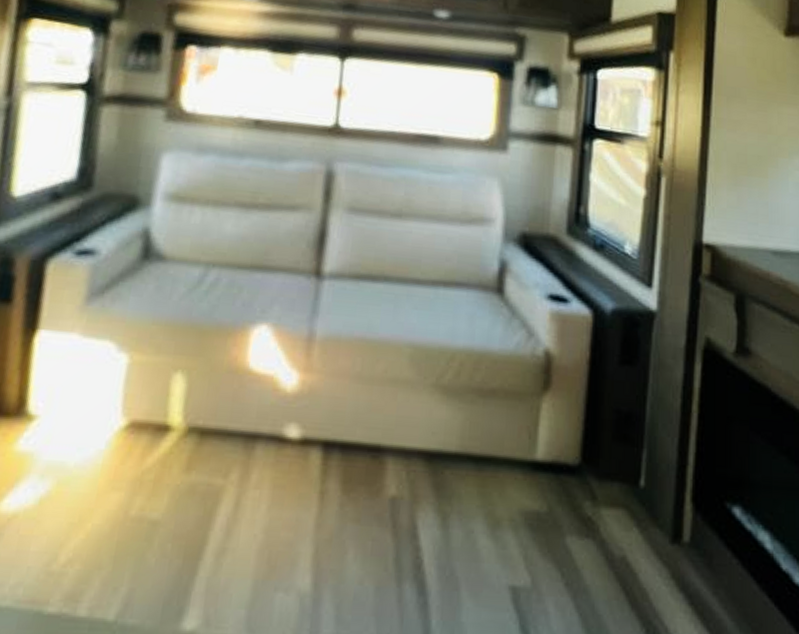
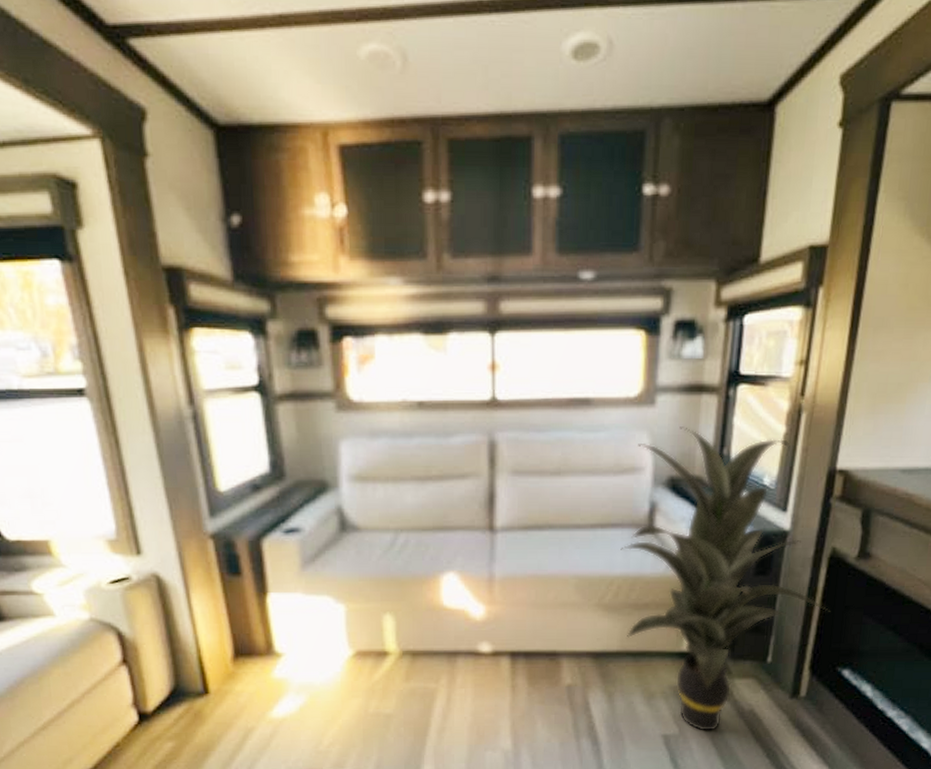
indoor plant: none [465,177,711,587] -> present [620,427,831,732]

